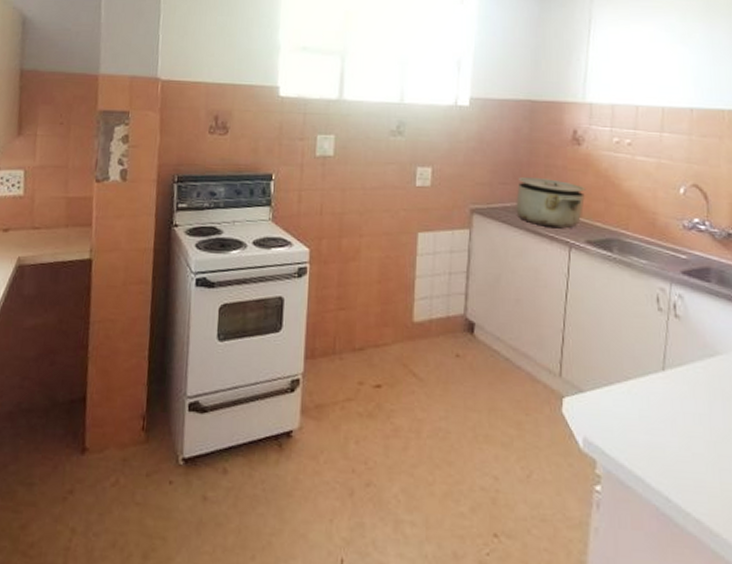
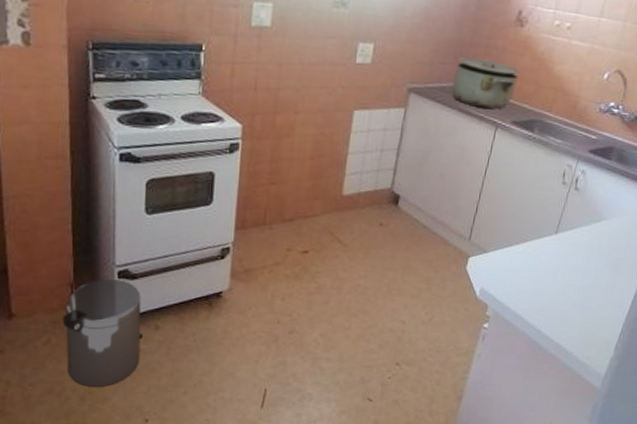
trash can: none [132,411,211,543] -> present [63,279,144,387]

